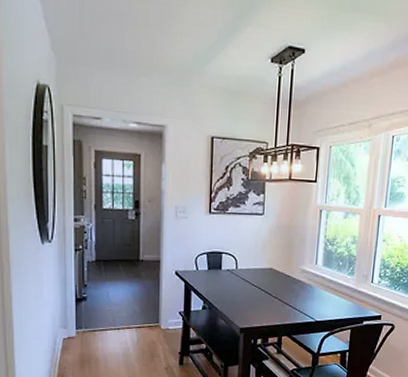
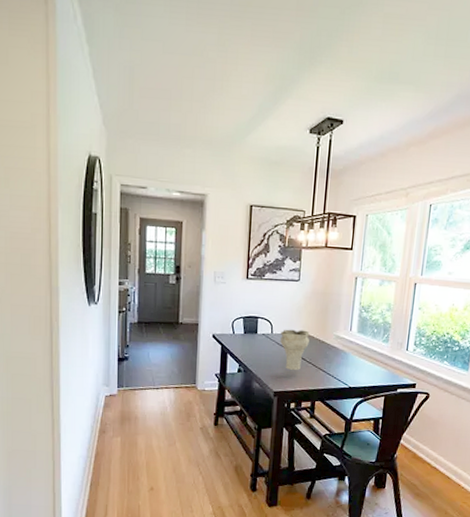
vase: none [245,264,275,306] -> present [280,329,310,370]

